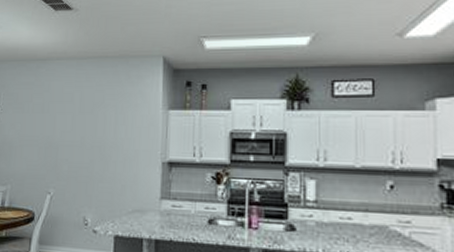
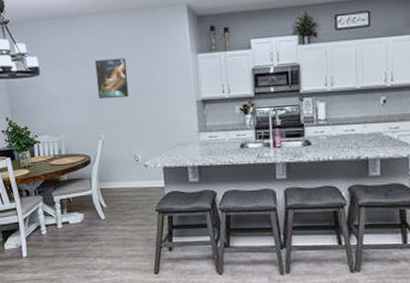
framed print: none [54,107,90,151] -> present [95,58,129,99]

